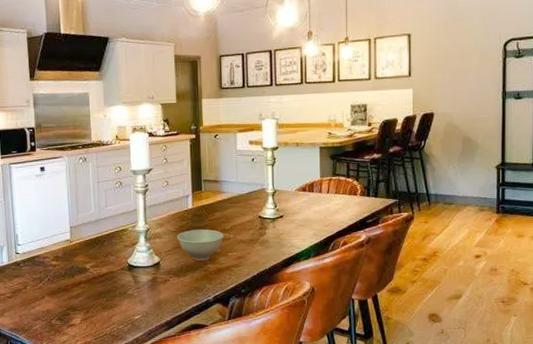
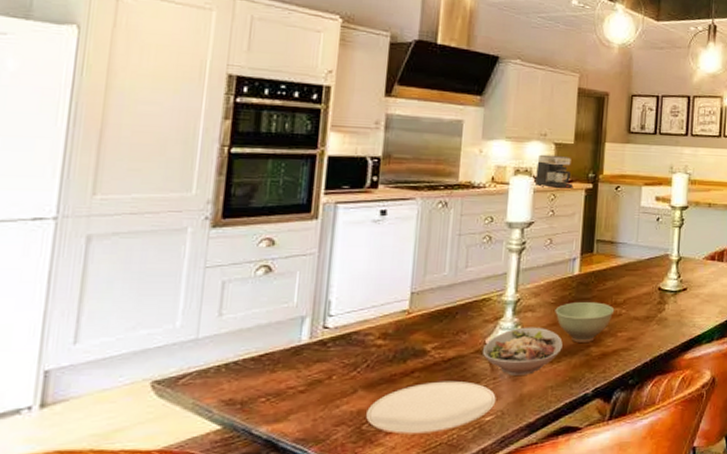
plate: none [53,290,141,327] -> present [366,380,496,435]
salad: none [127,249,186,286] -> present [483,327,563,376]
coffee maker: none [149,113,179,141] -> present [535,154,572,189]

